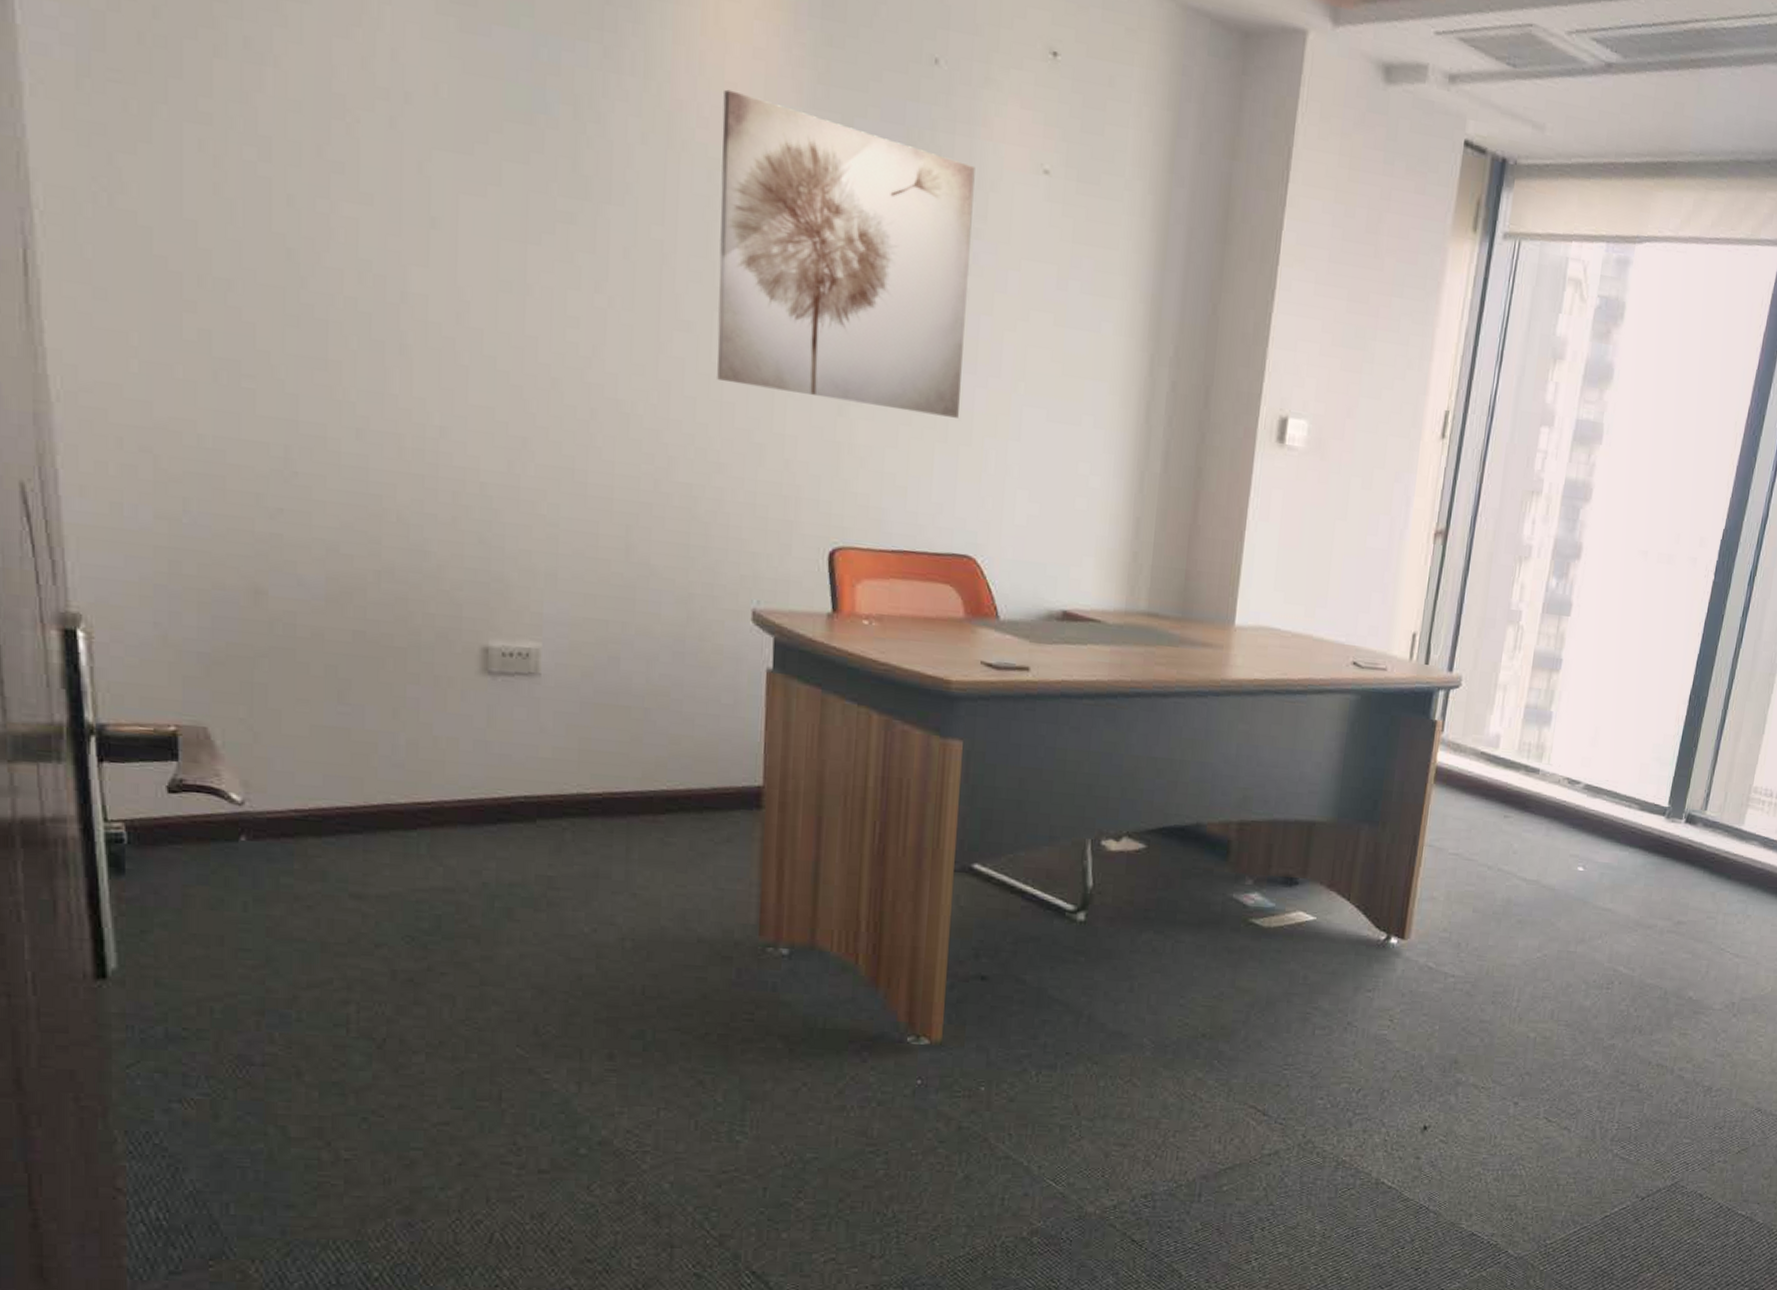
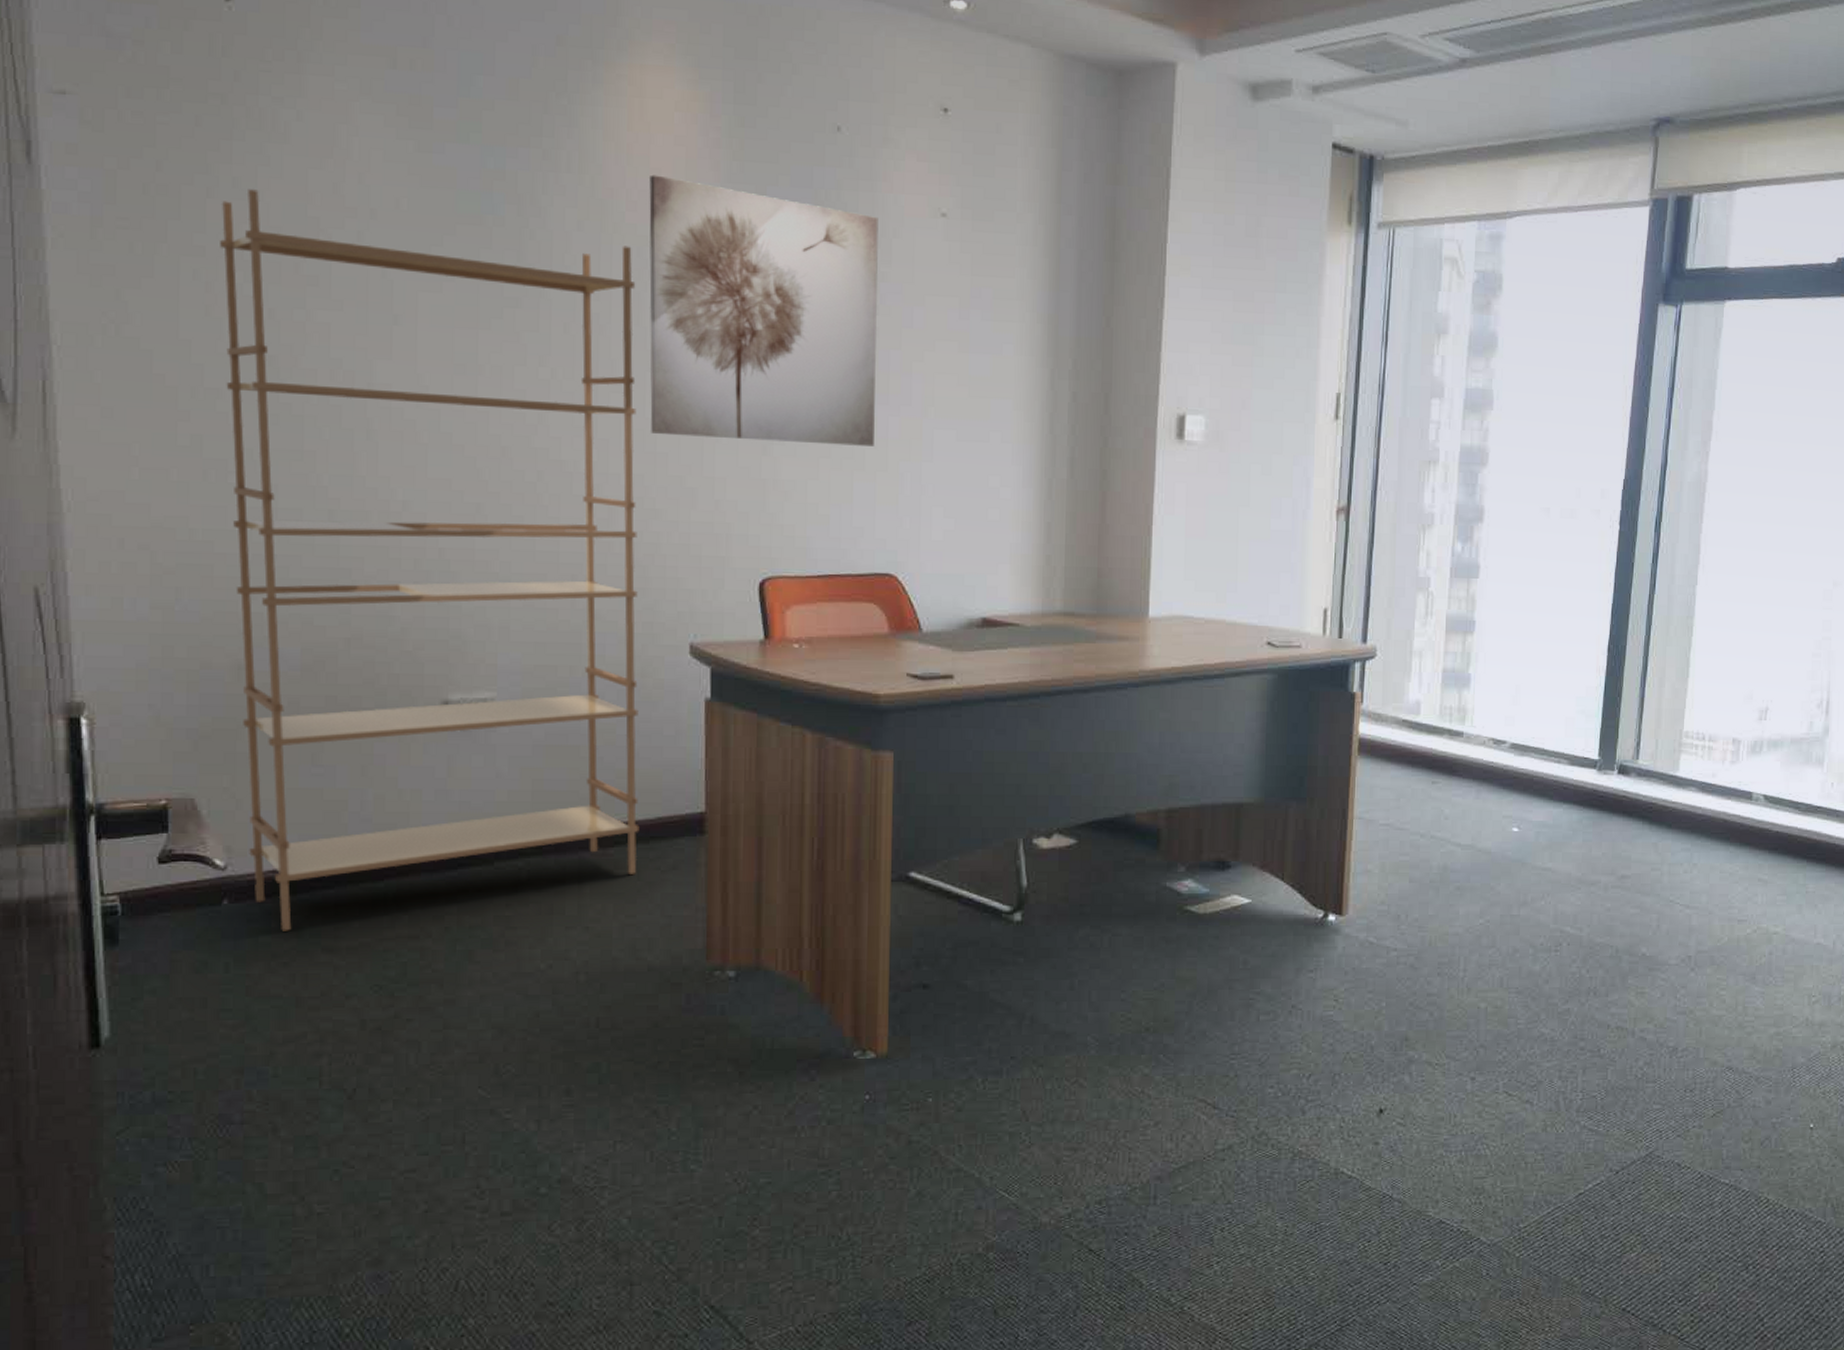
bookshelf: none [230,52,705,874] -> present [220,189,640,931]

